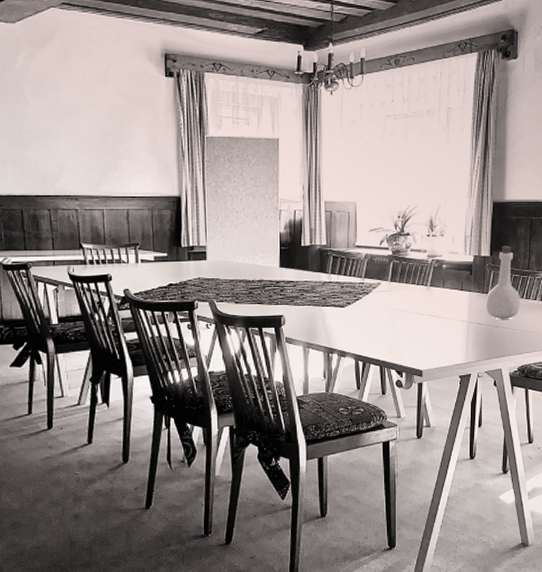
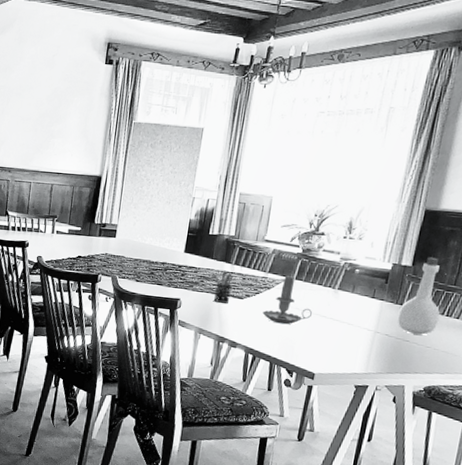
pen holder: none [313,281,332,314] -> present [214,270,233,304]
candle: none [365,277,410,327] -> present [262,275,312,325]

